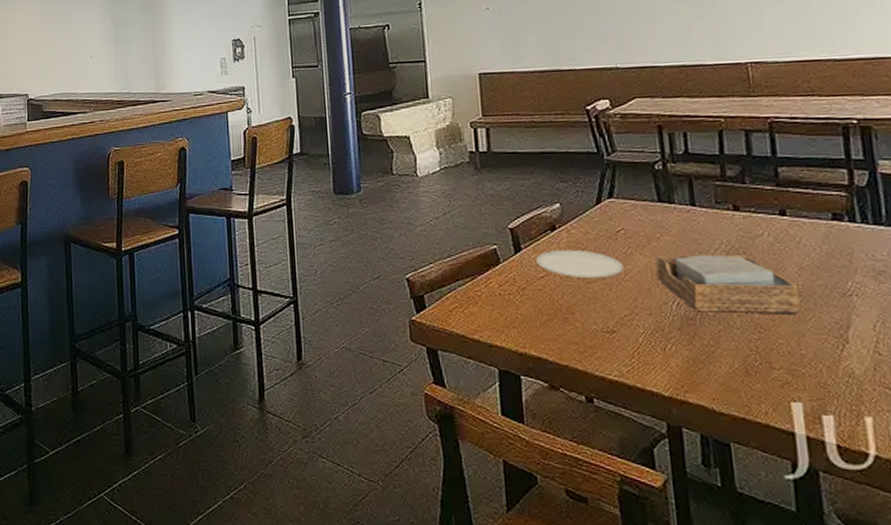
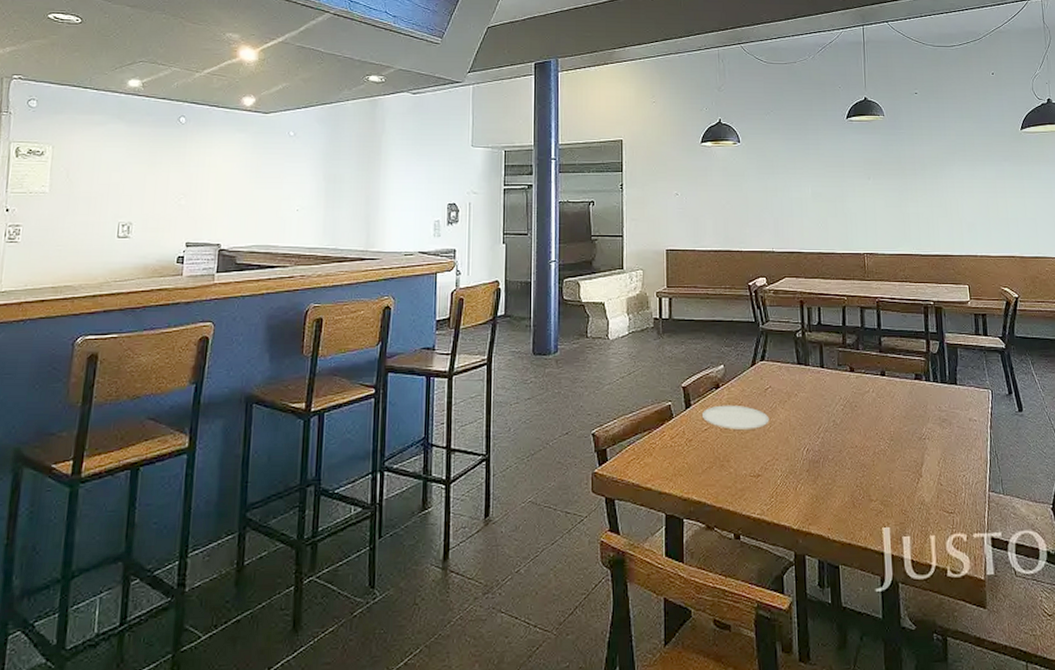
napkin holder: present [655,254,800,315] -> none [792,407,892,456]

